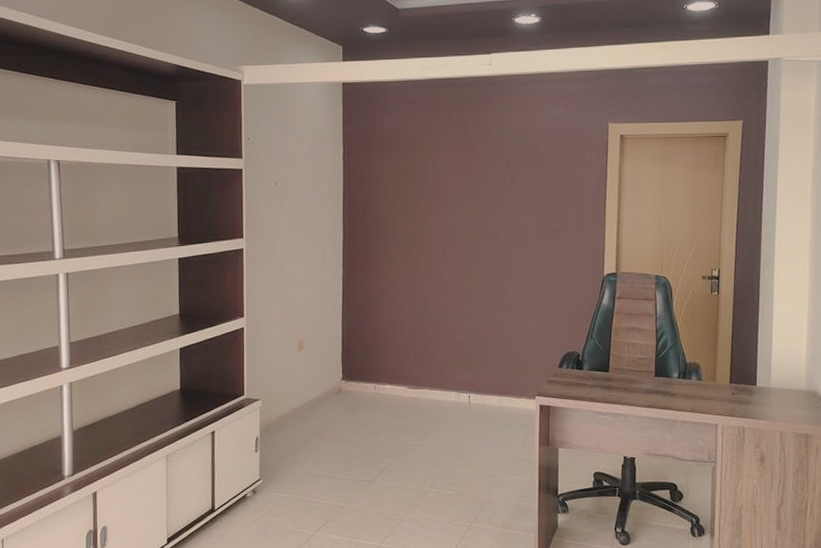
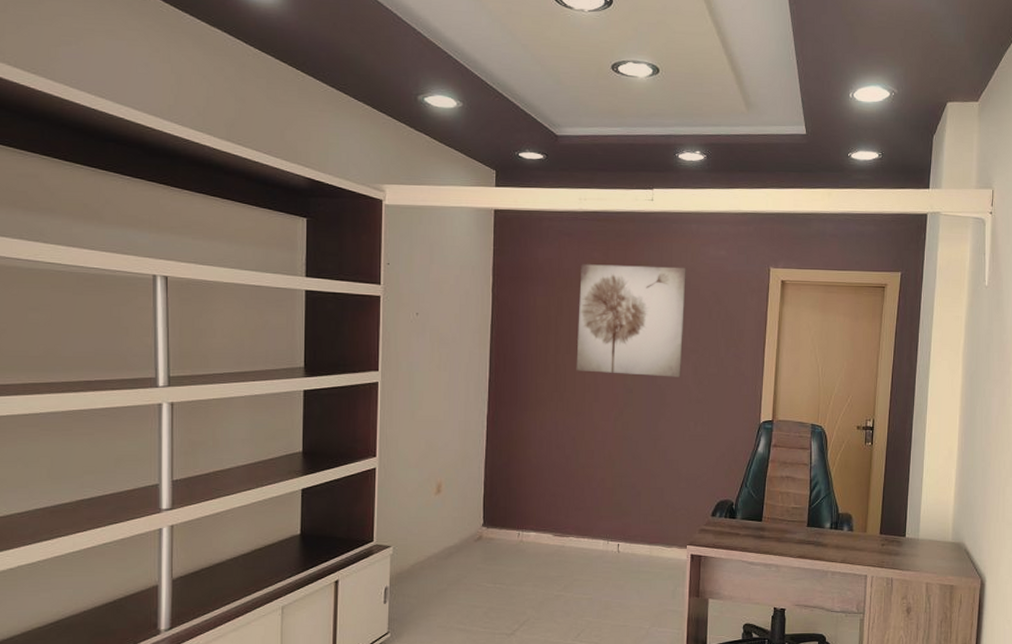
wall art: none [423,127,526,234] -> present [576,264,686,377]

